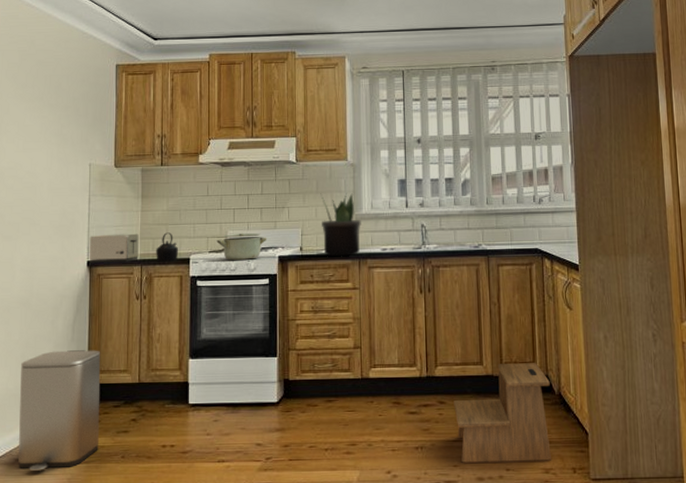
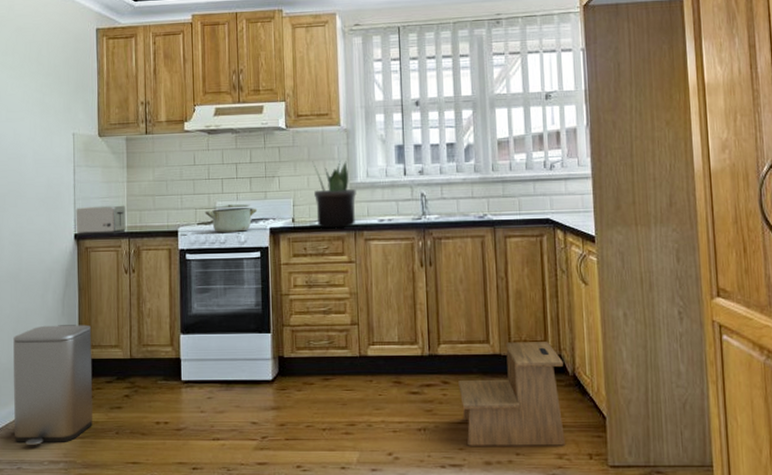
kettle: present [156,232,178,262] -> none [143,204,166,235]

